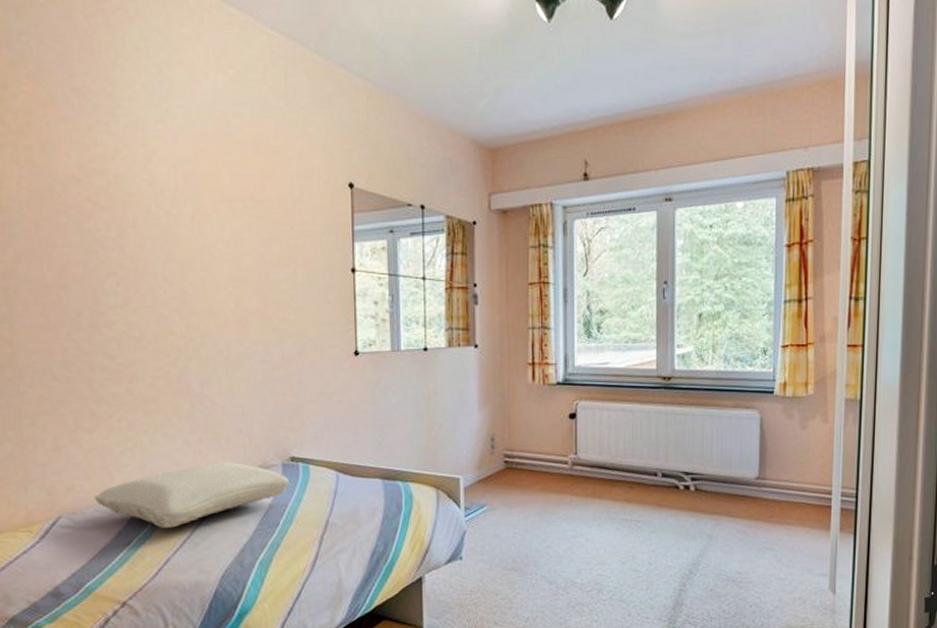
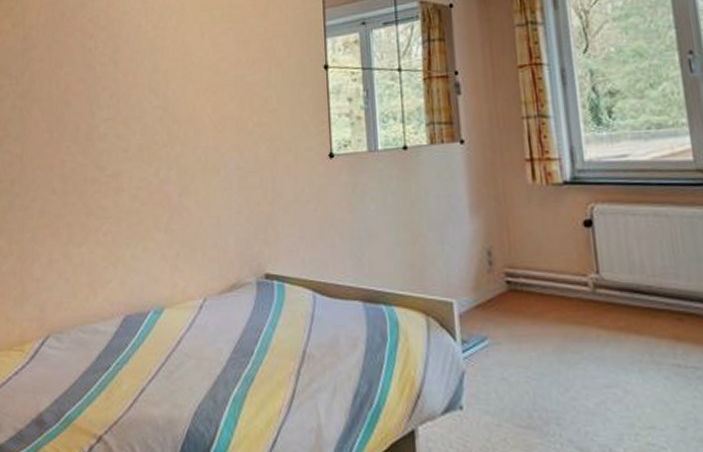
pillow: present [93,462,290,528] -> none [79,279,264,353]

